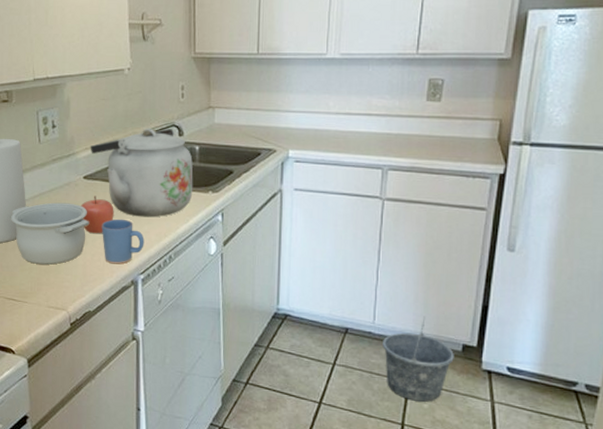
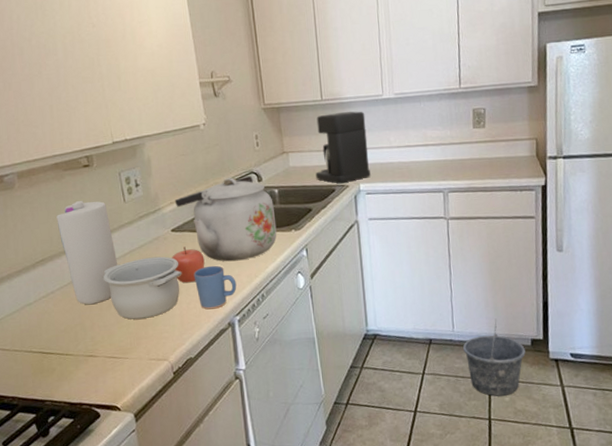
coffee maker: none [241,70,304,148] -> present [316,111,371,184]

